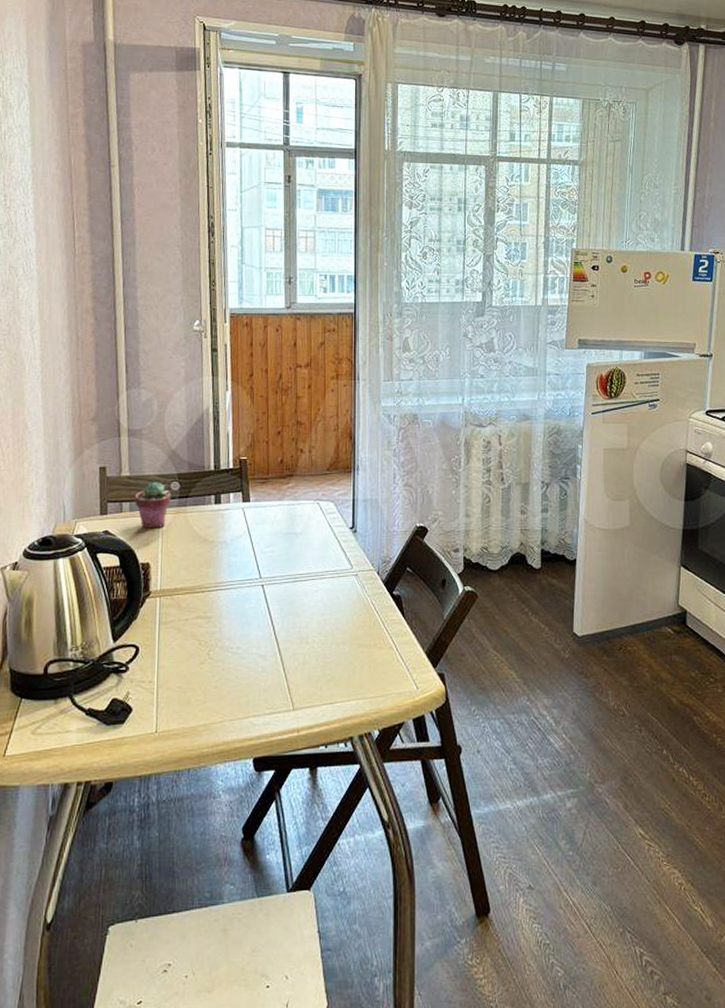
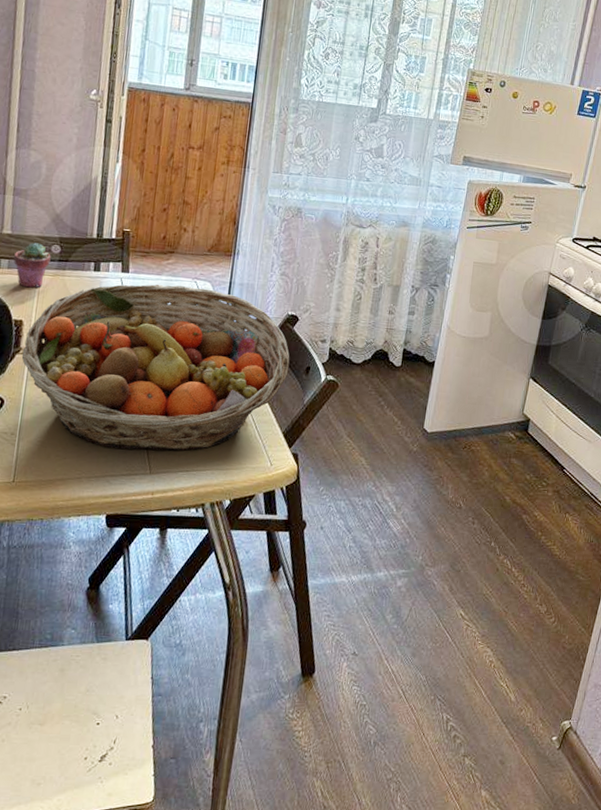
fruit basket: none [152,509,424,686] -> present [21,284,290,451]

